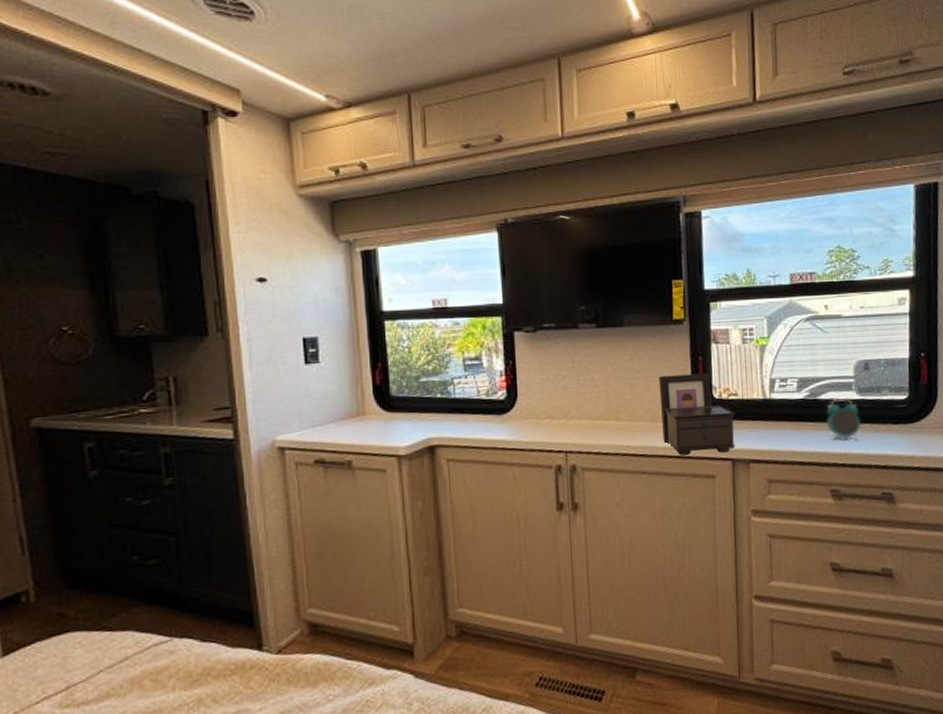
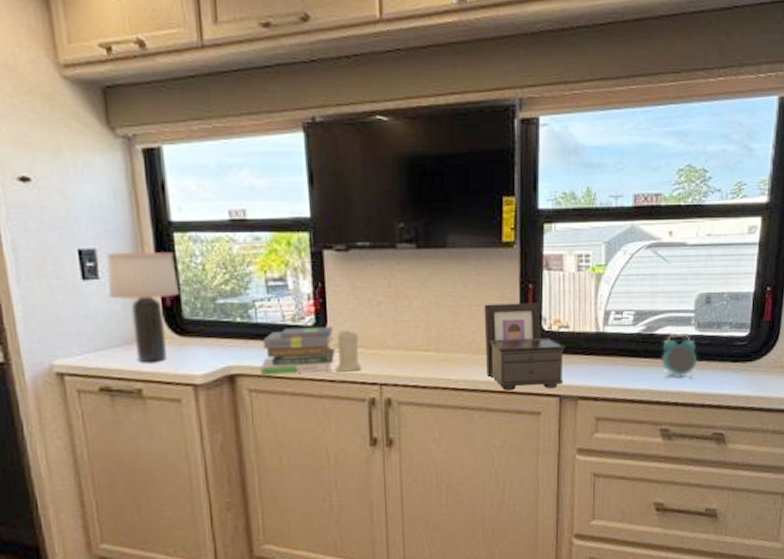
table lamp: none [327,337,389,437] -> present [106,251,181,364]
books: none [457,400,525,446] -> present [260,327,336,376]
candle: none [524,402,549,442] -> present [334,329,362,373]

